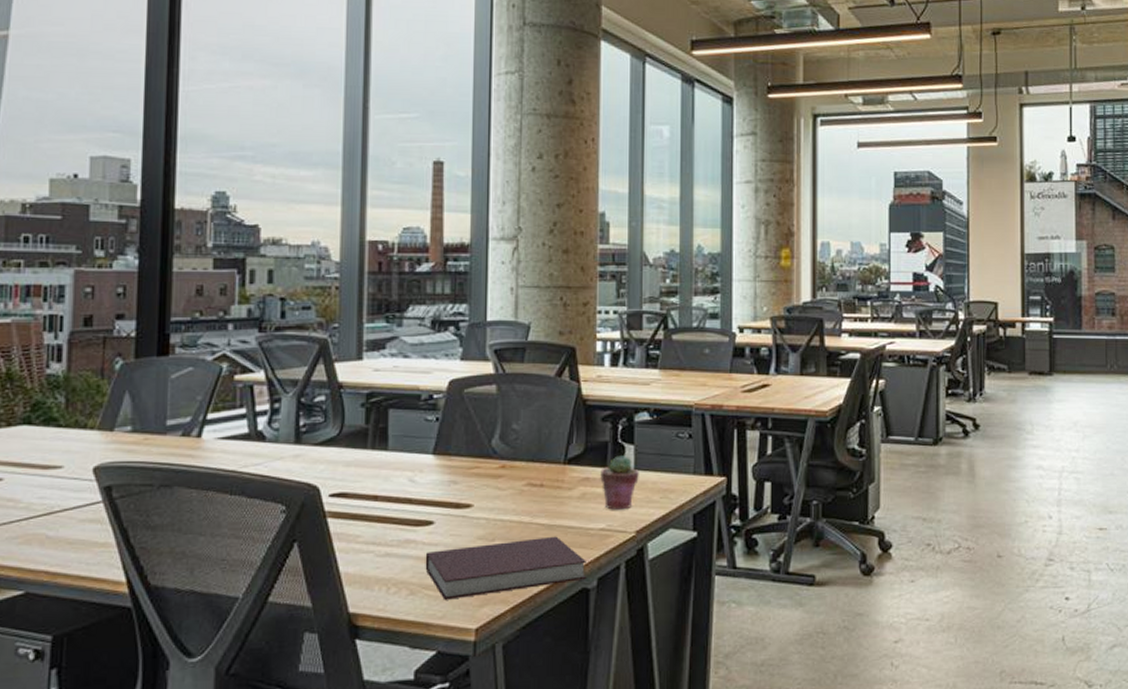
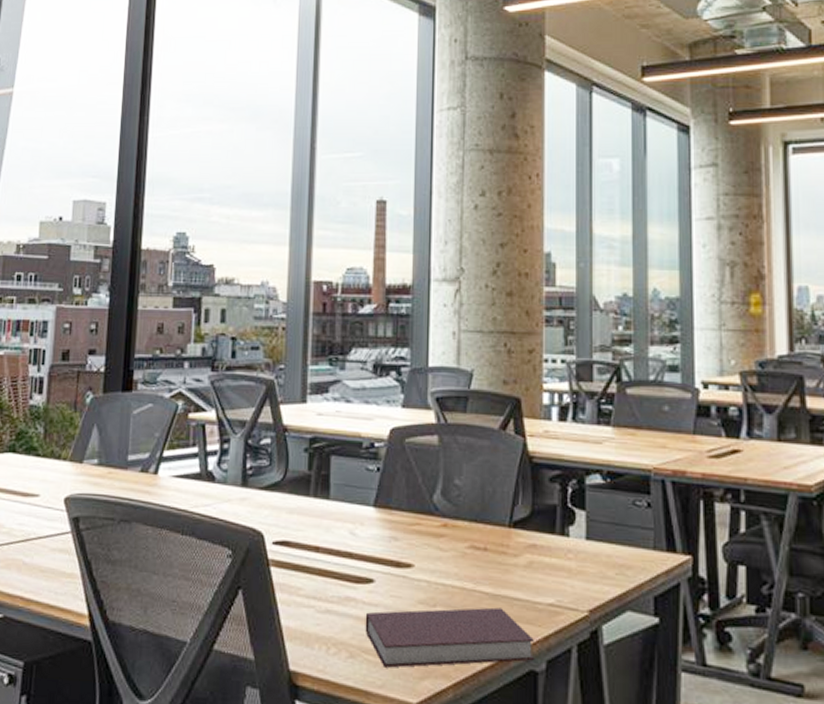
potted succulent: present [600,455,639,510] -> none [549,522,591,584]

